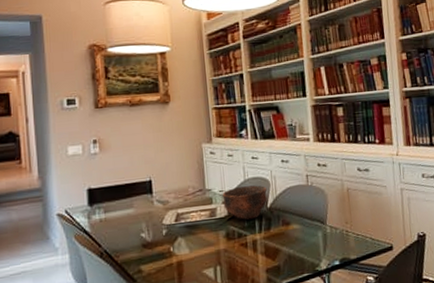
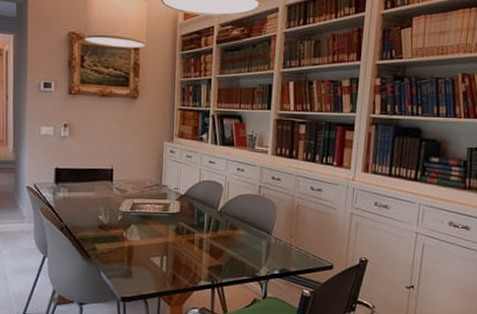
bowl: present [222,185,267,220] -> none [176,187,220,219]

